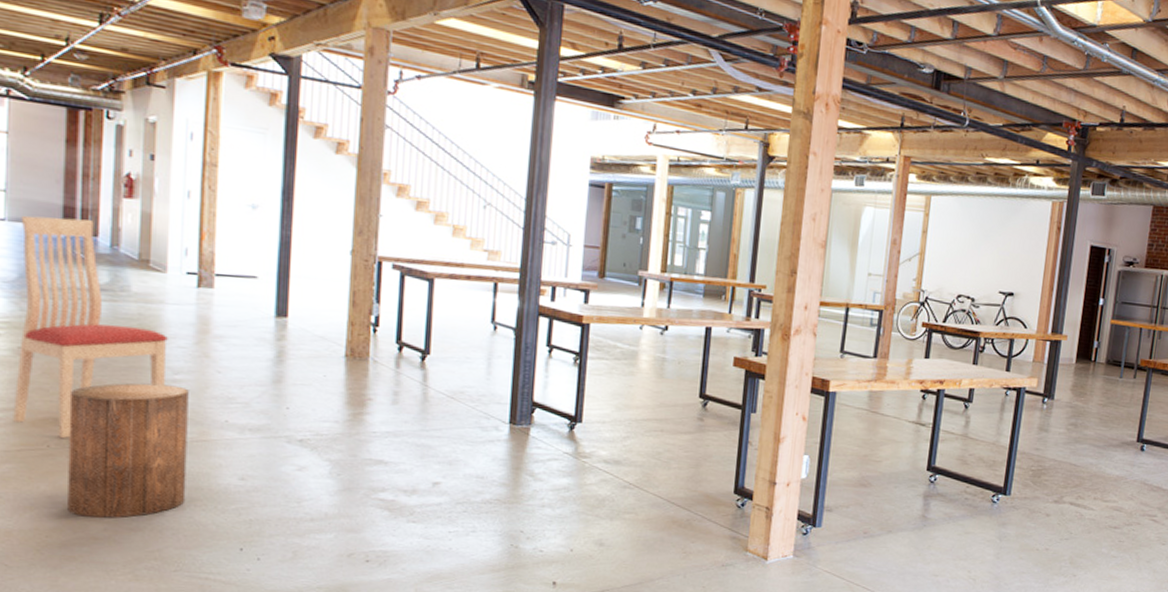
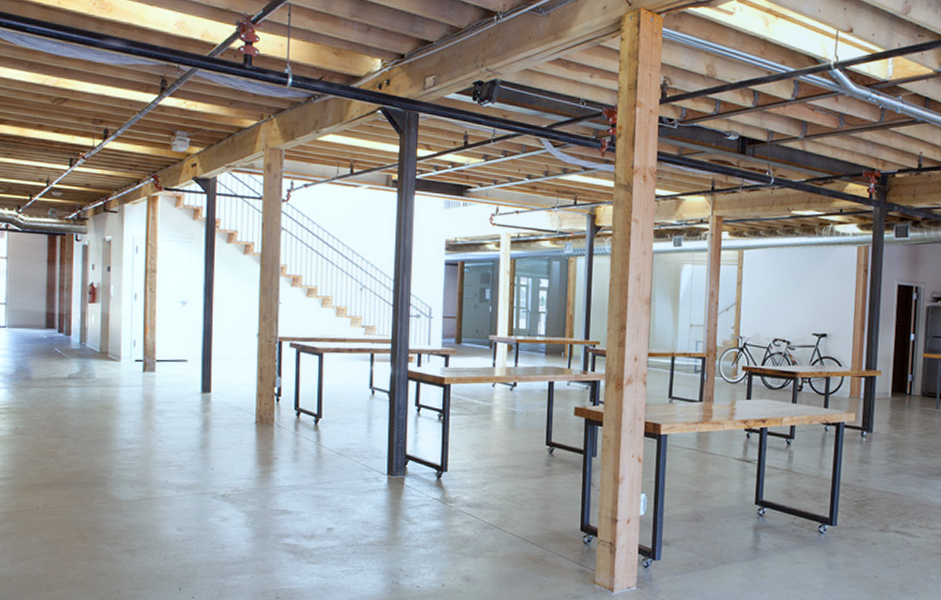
chair: present [13,215,168,438] -> none [12,322,122,500]
stool: present [68,383,189,518] -> none [52,452,138,565]

